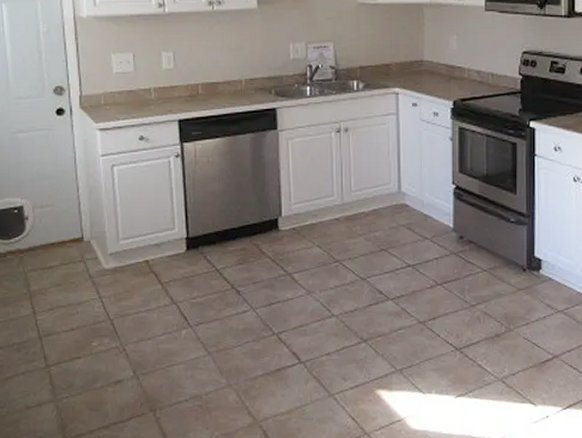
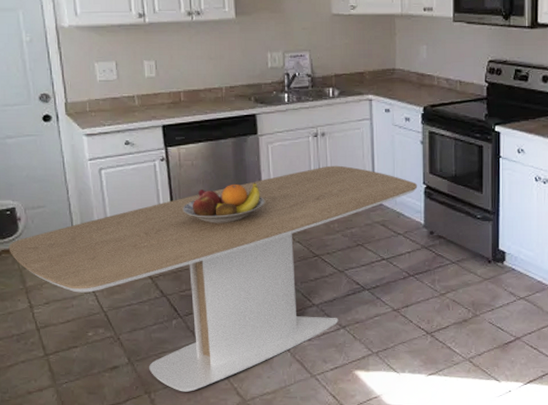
dining table: none [14,163,447,410] -> present [8,165,418,392]
fruit bowl: none [197,181,284,225] -> present [182,182,265,223]

